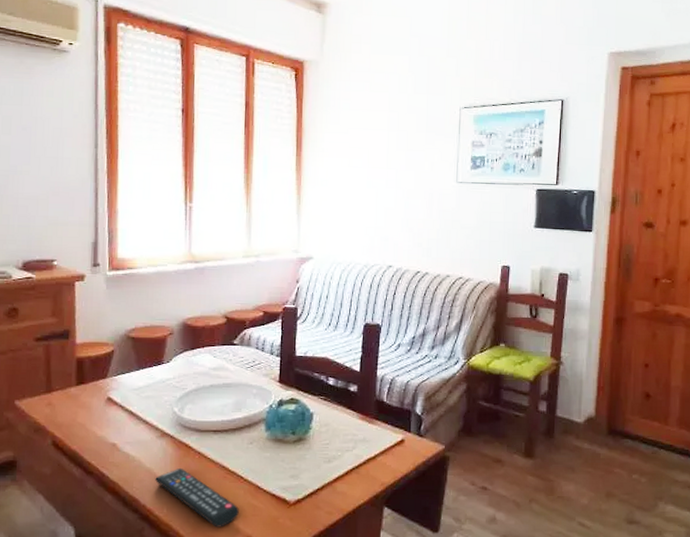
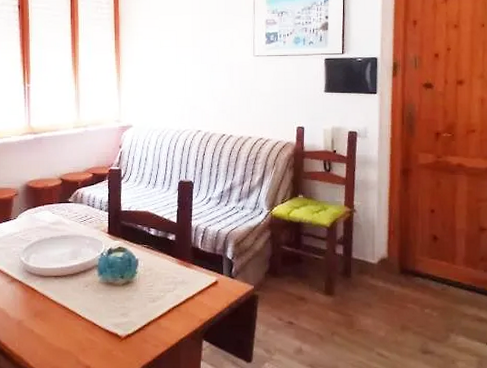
remote control: present [155,467,239,528] -> none [8,308,79,359]

